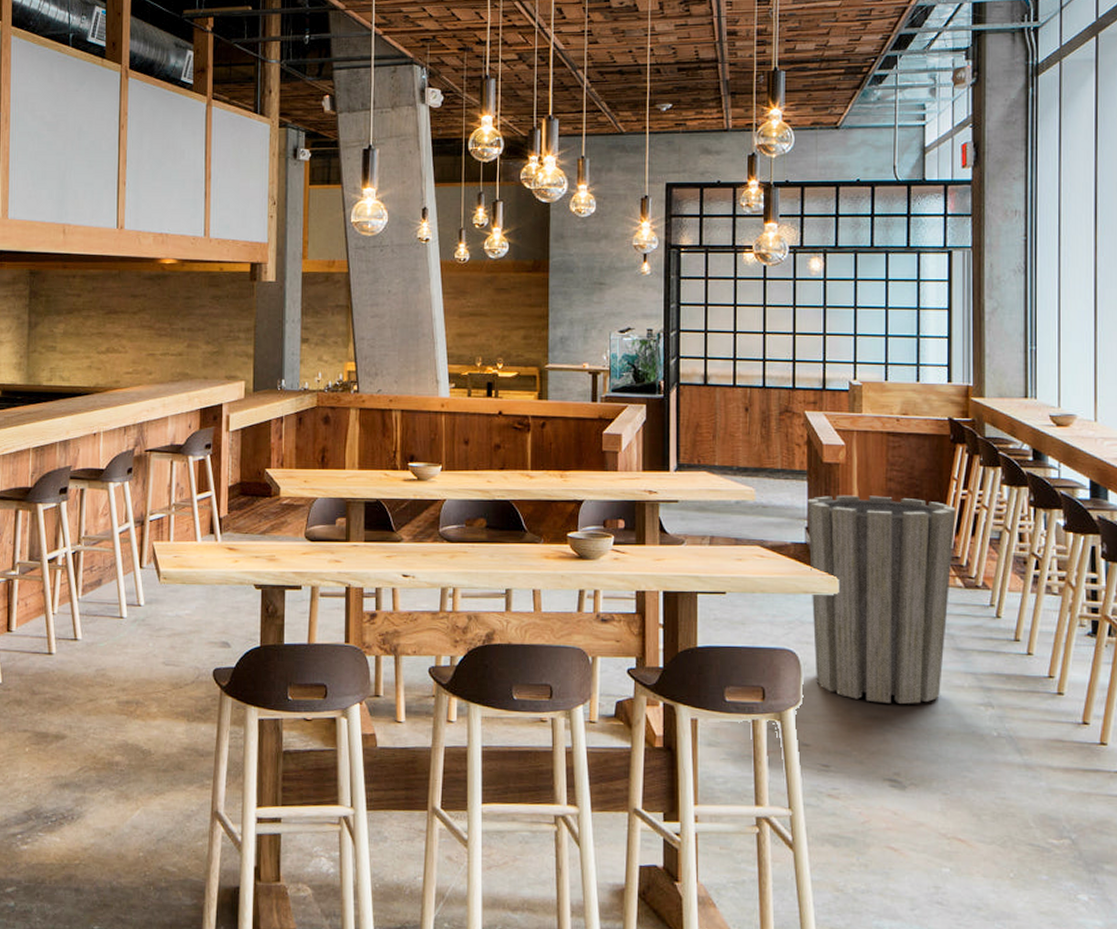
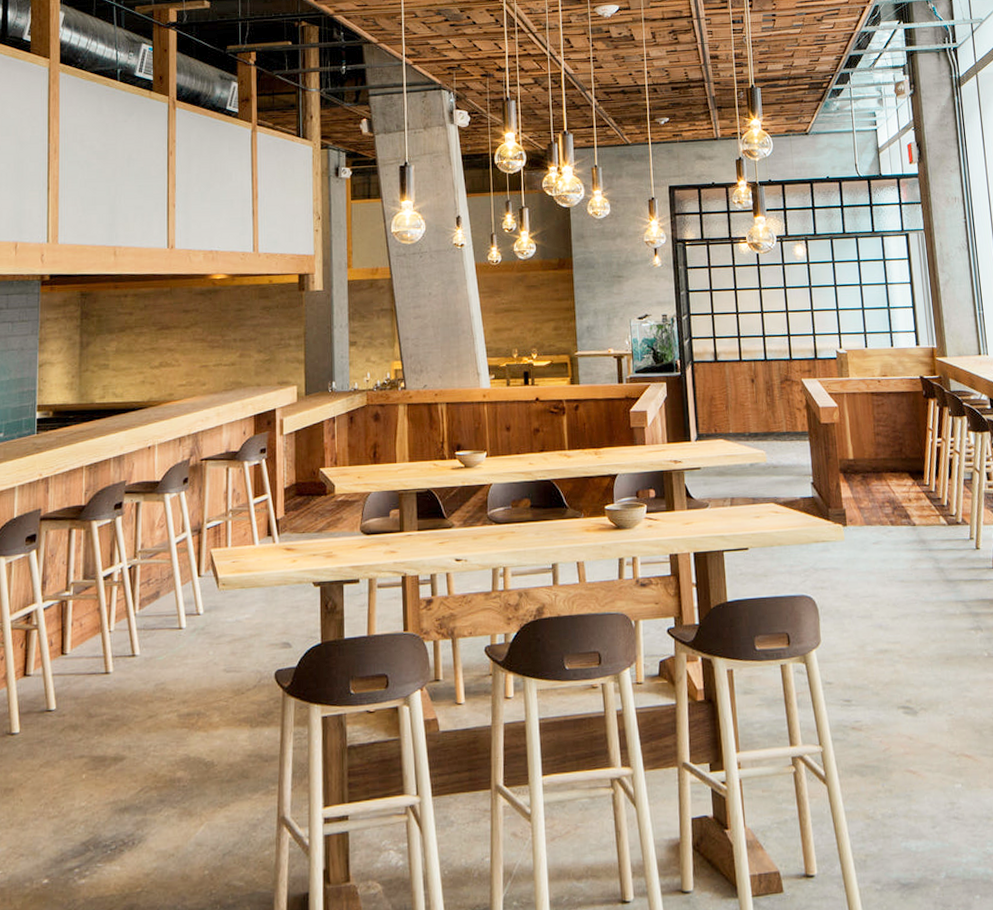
trash can: present [808,495,956,704] -> none [811,449,938,637]

